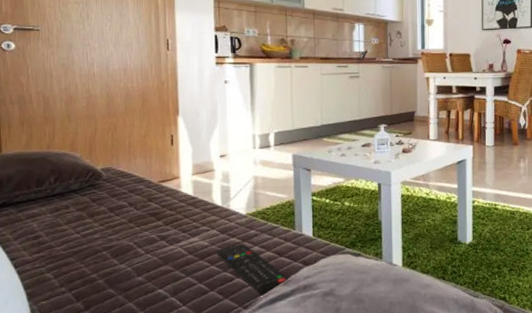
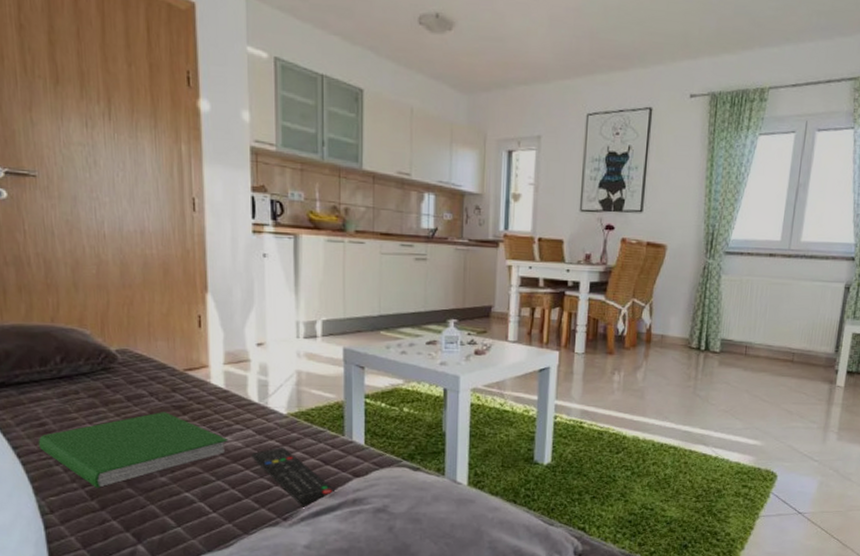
hardcover book: none [32,219,196,290] -> present [38,412,229,488]

